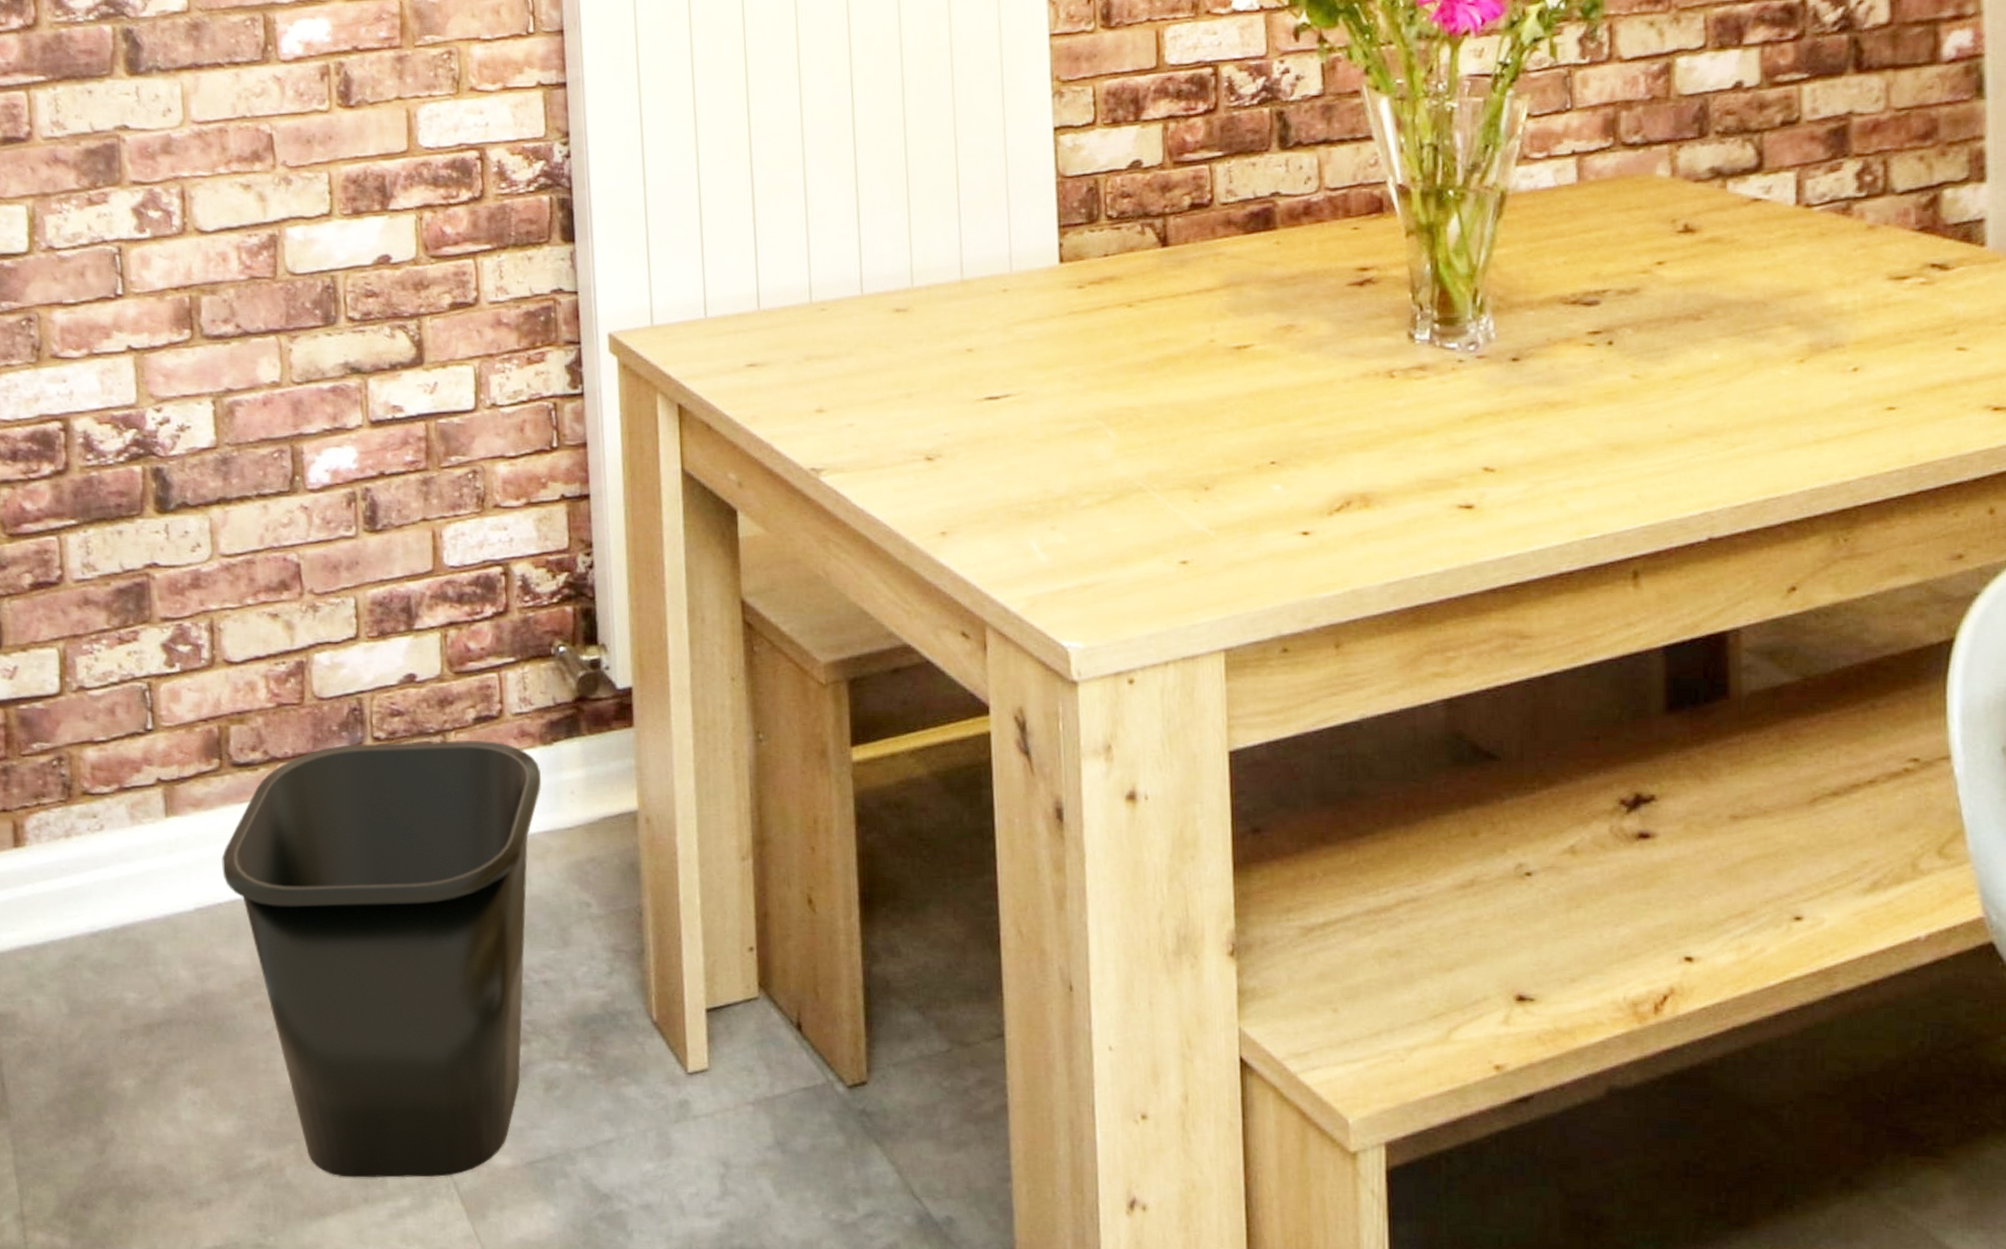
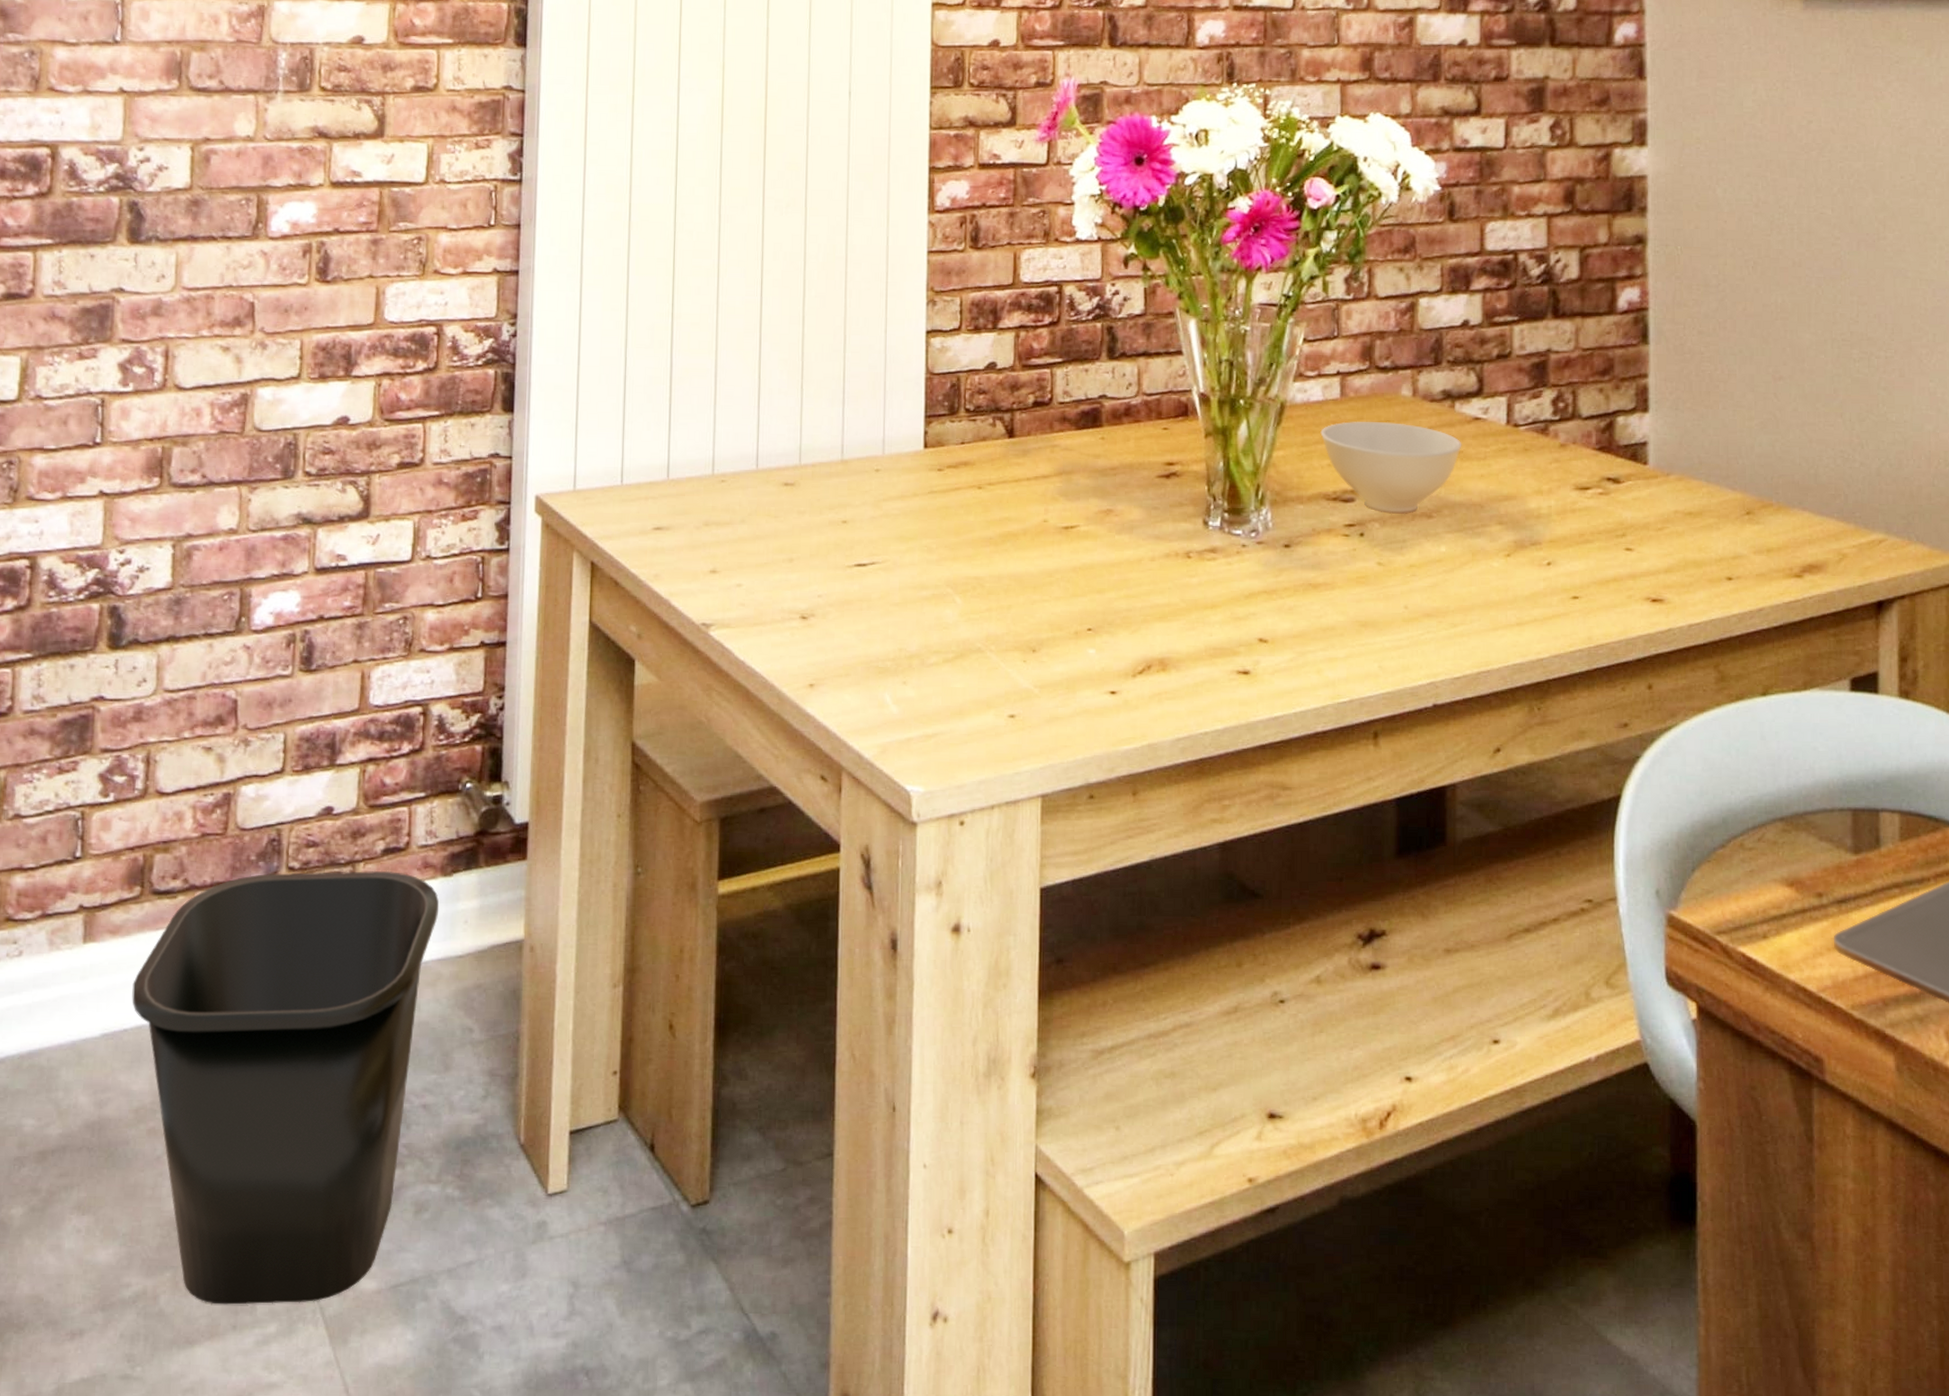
bowl: none [1553,209,1738,317] -> present [1320,421,1462,514]

